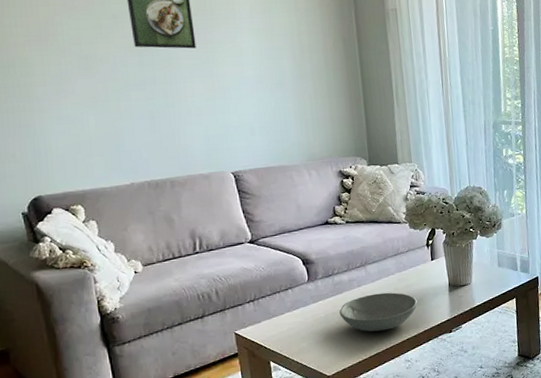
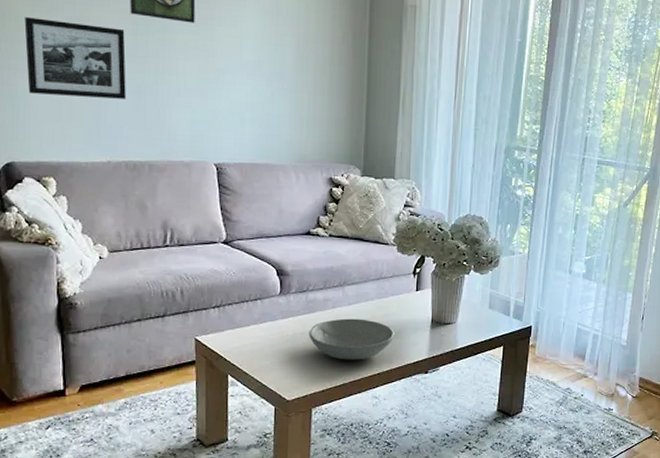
picture frame: none [34,61,140,131] -> present [24,17,126,99]

